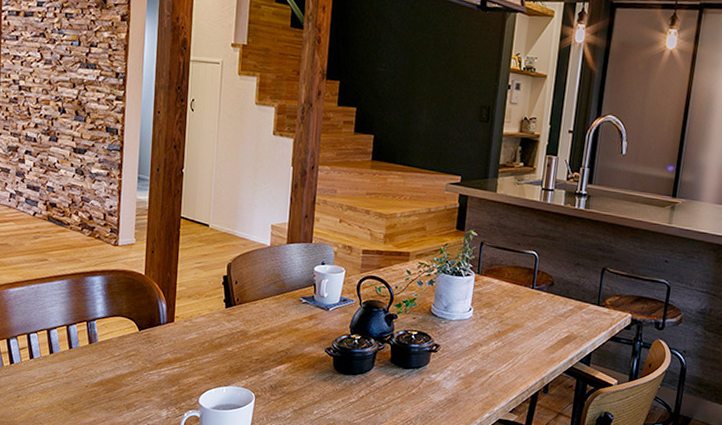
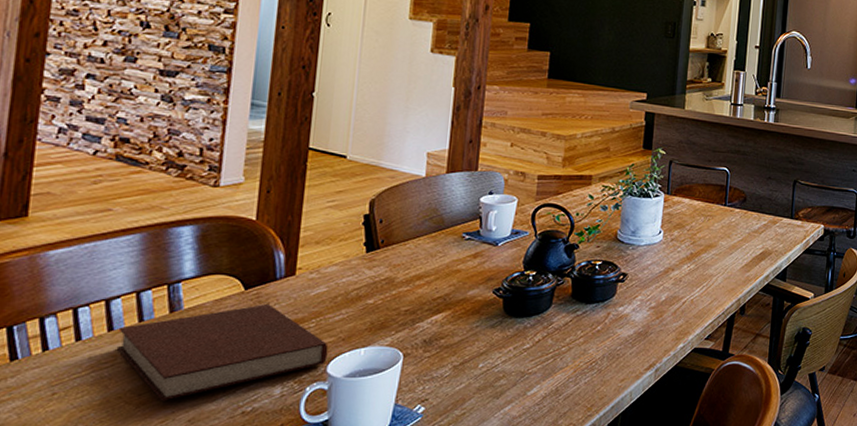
notebook: none [56,343,200,411] -> present [116,304,329,401]

